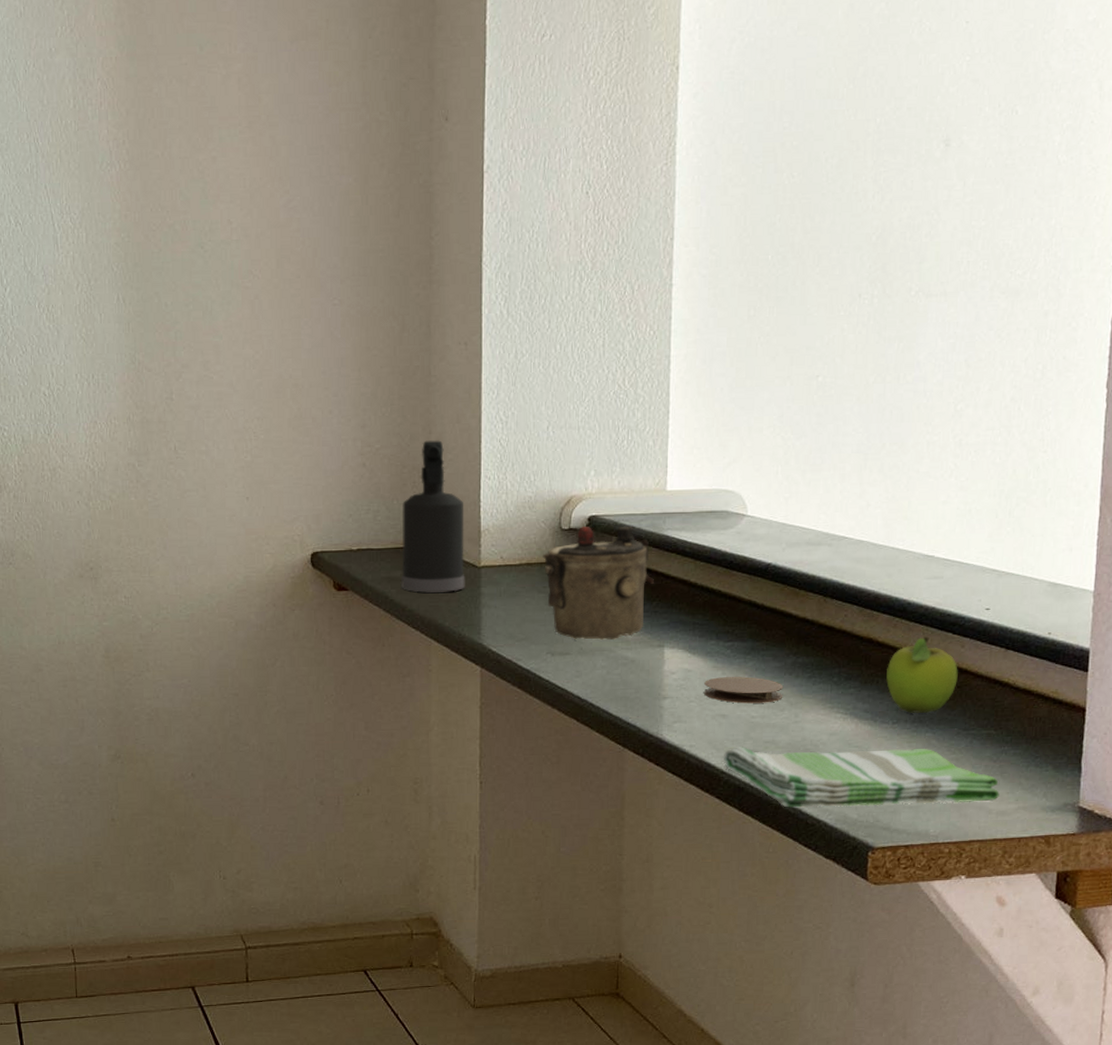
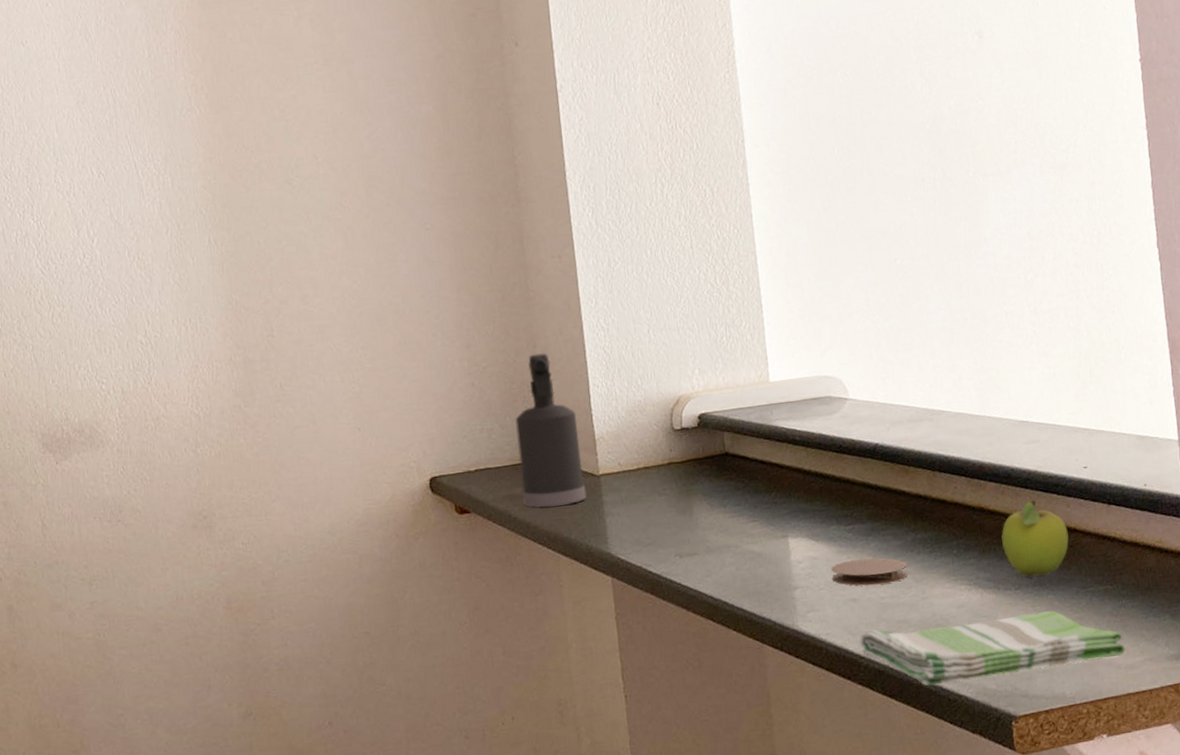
teapot: present [543,525,654,640] -> none [659,420,770,539]

